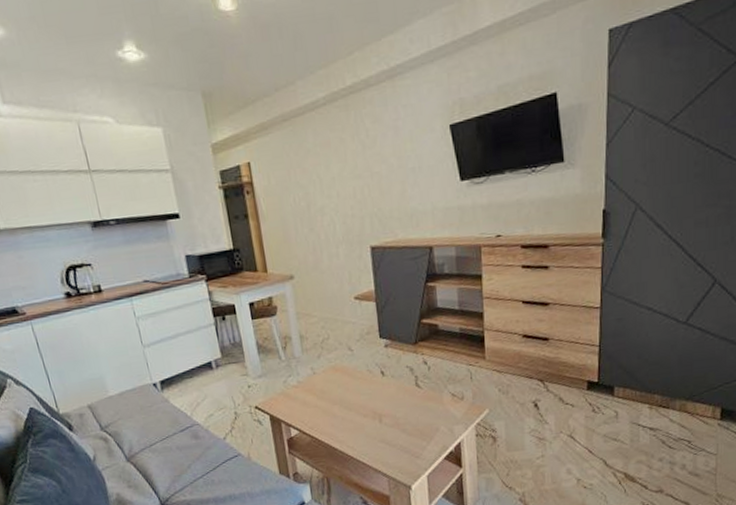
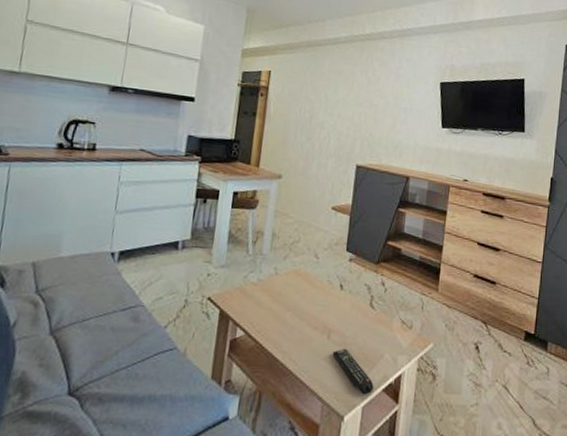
remote control: none [387,428,435,466] -> present [332,348,374,395]

